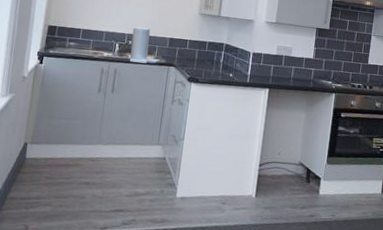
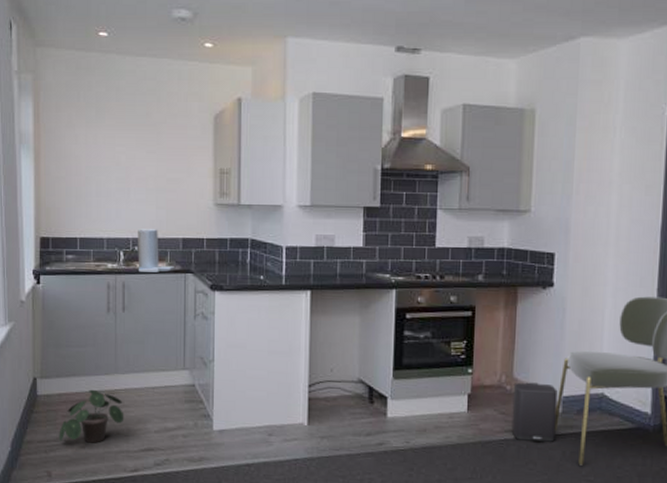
potted plant: none [39,156,102,203] -> present [59,389,124,443]

